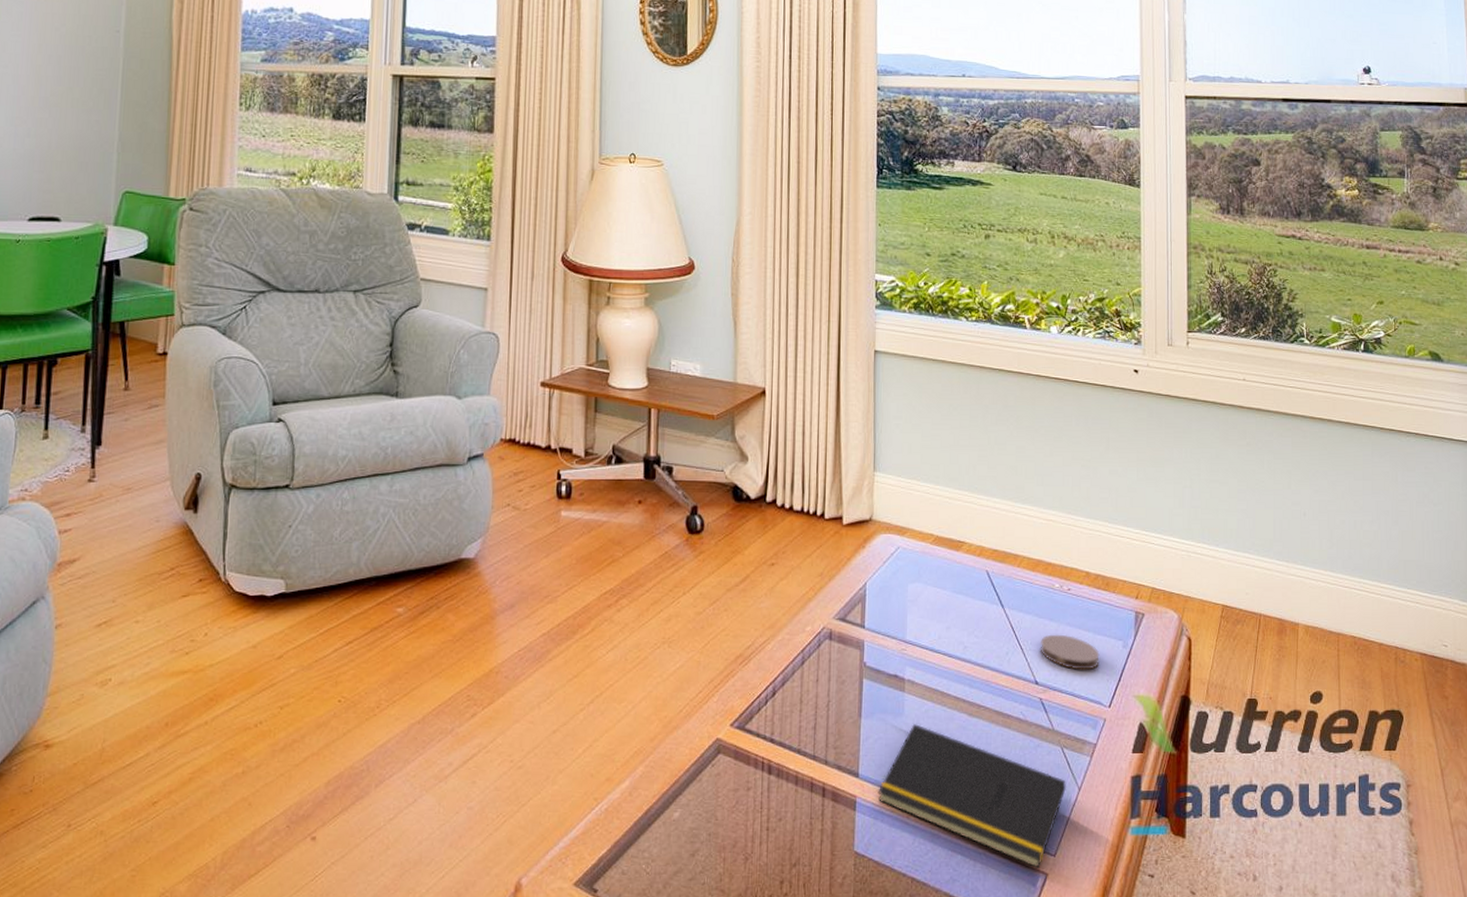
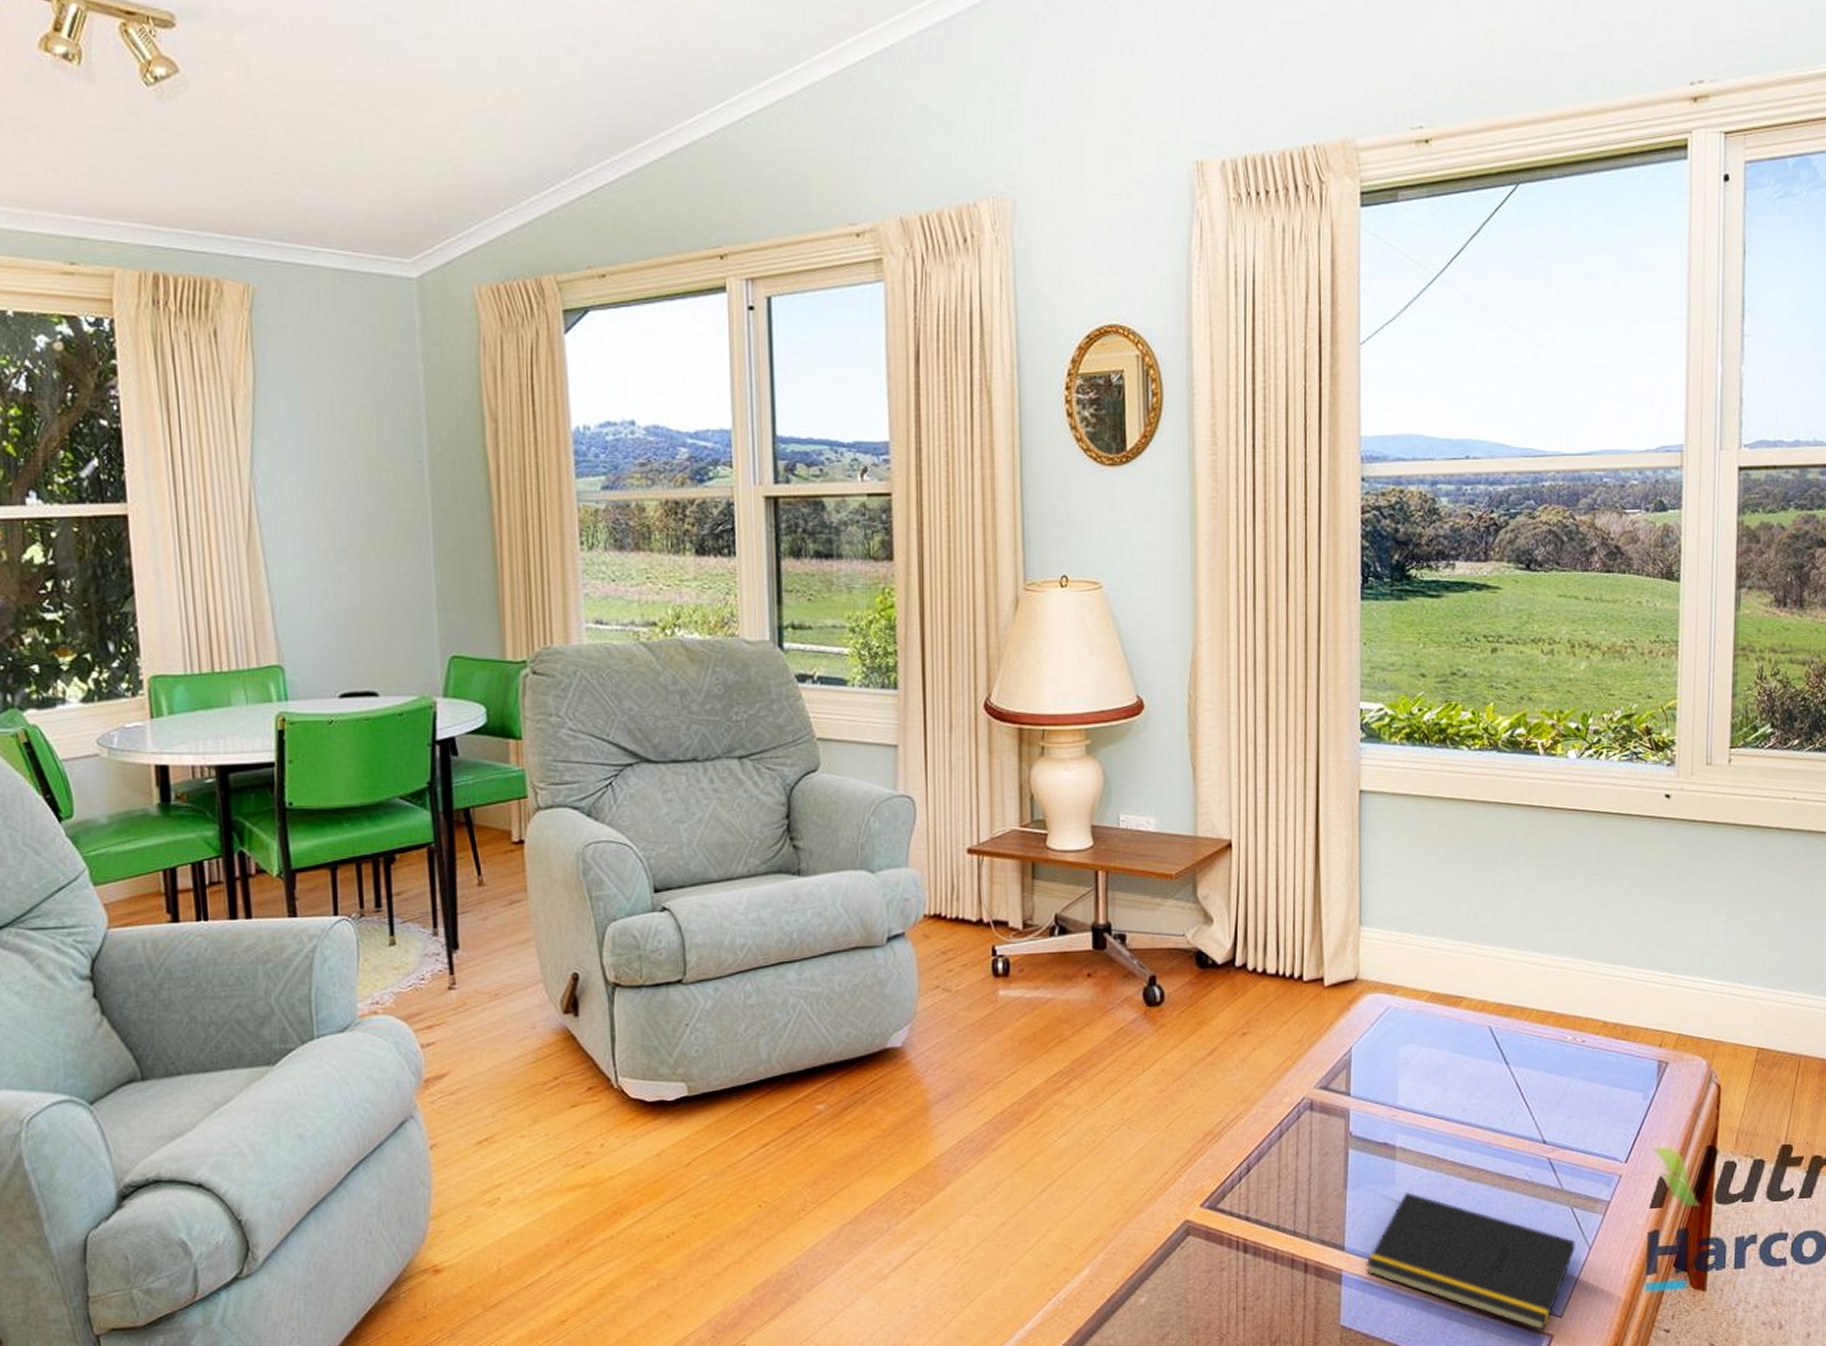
coaster: present [1040,634,1100,670] -> none [1549,1089,1616,1126]

